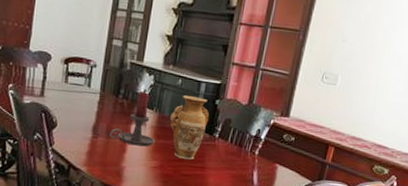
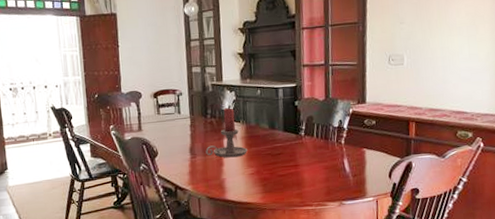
vase: present [170,95,209,160] -> none [257,102,292,162]

